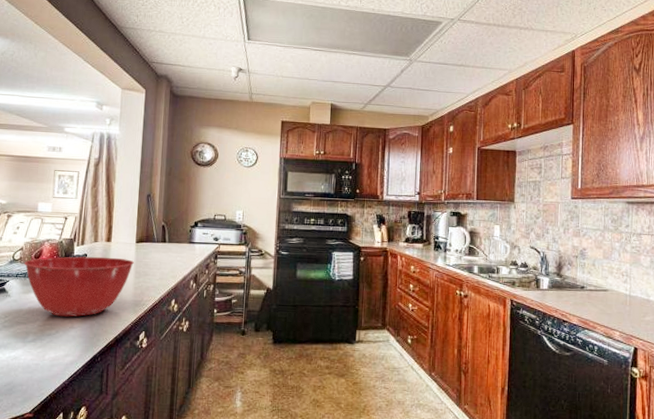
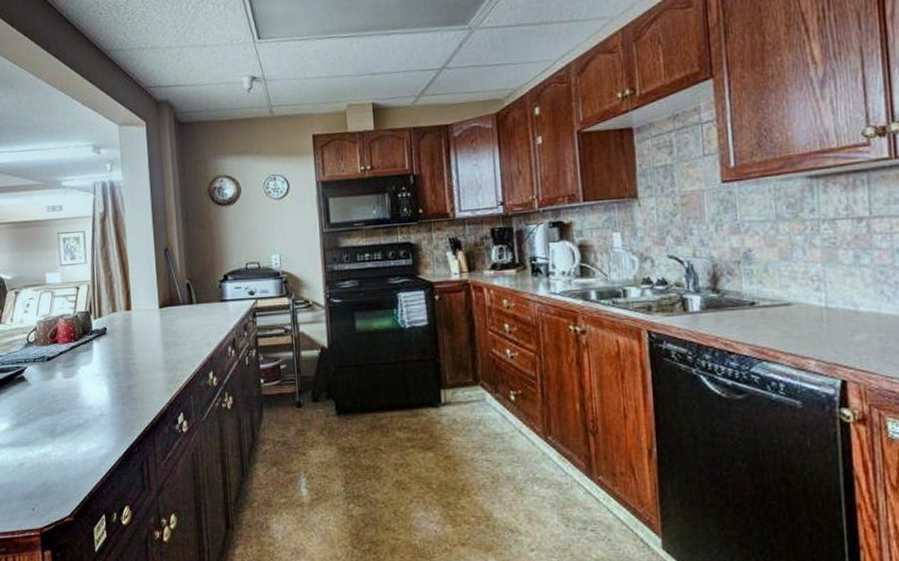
mixing bowl: present [24,256,134,317] -> none [40,328,160,403]

